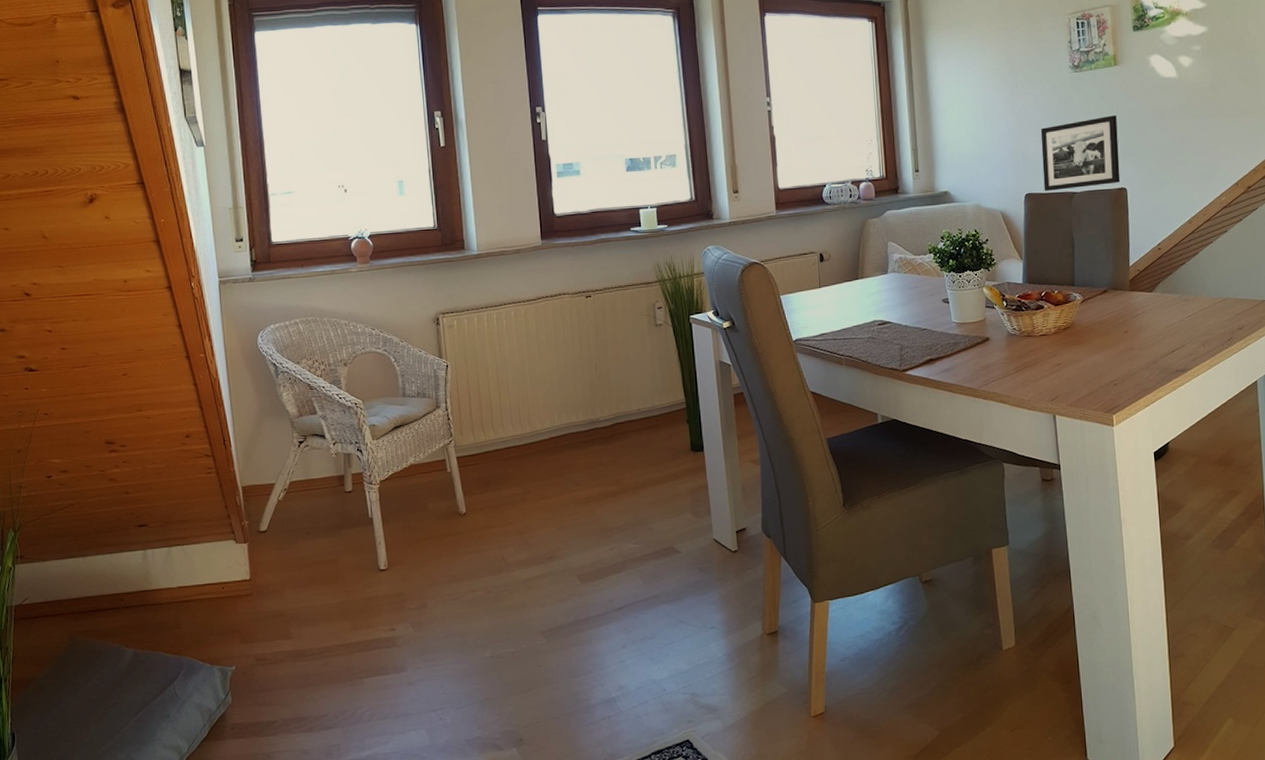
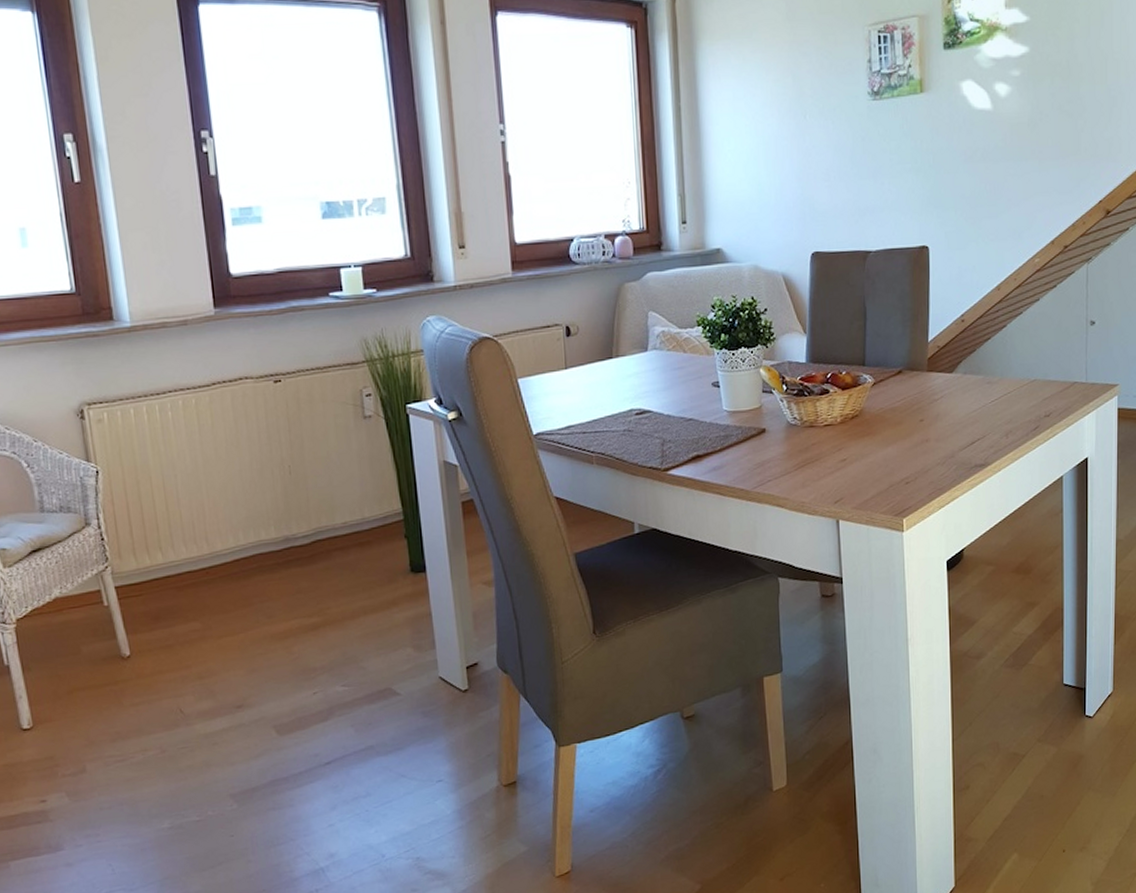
picture frame: present [1040,115,1121,191] -> none [831,155,922,249]

